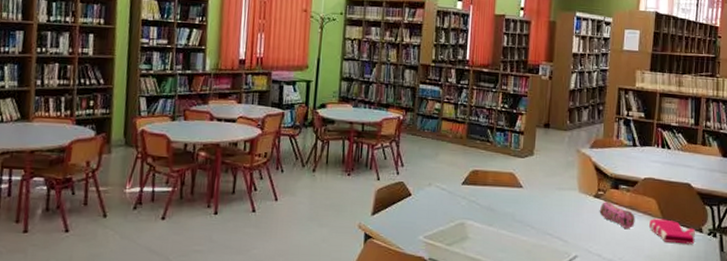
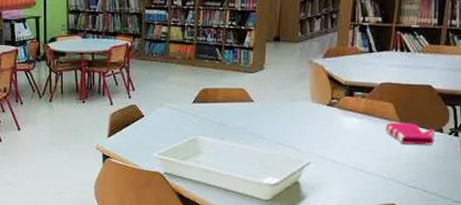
pencil case: present [599,201,635,229] -> none [333,109,371,133]

